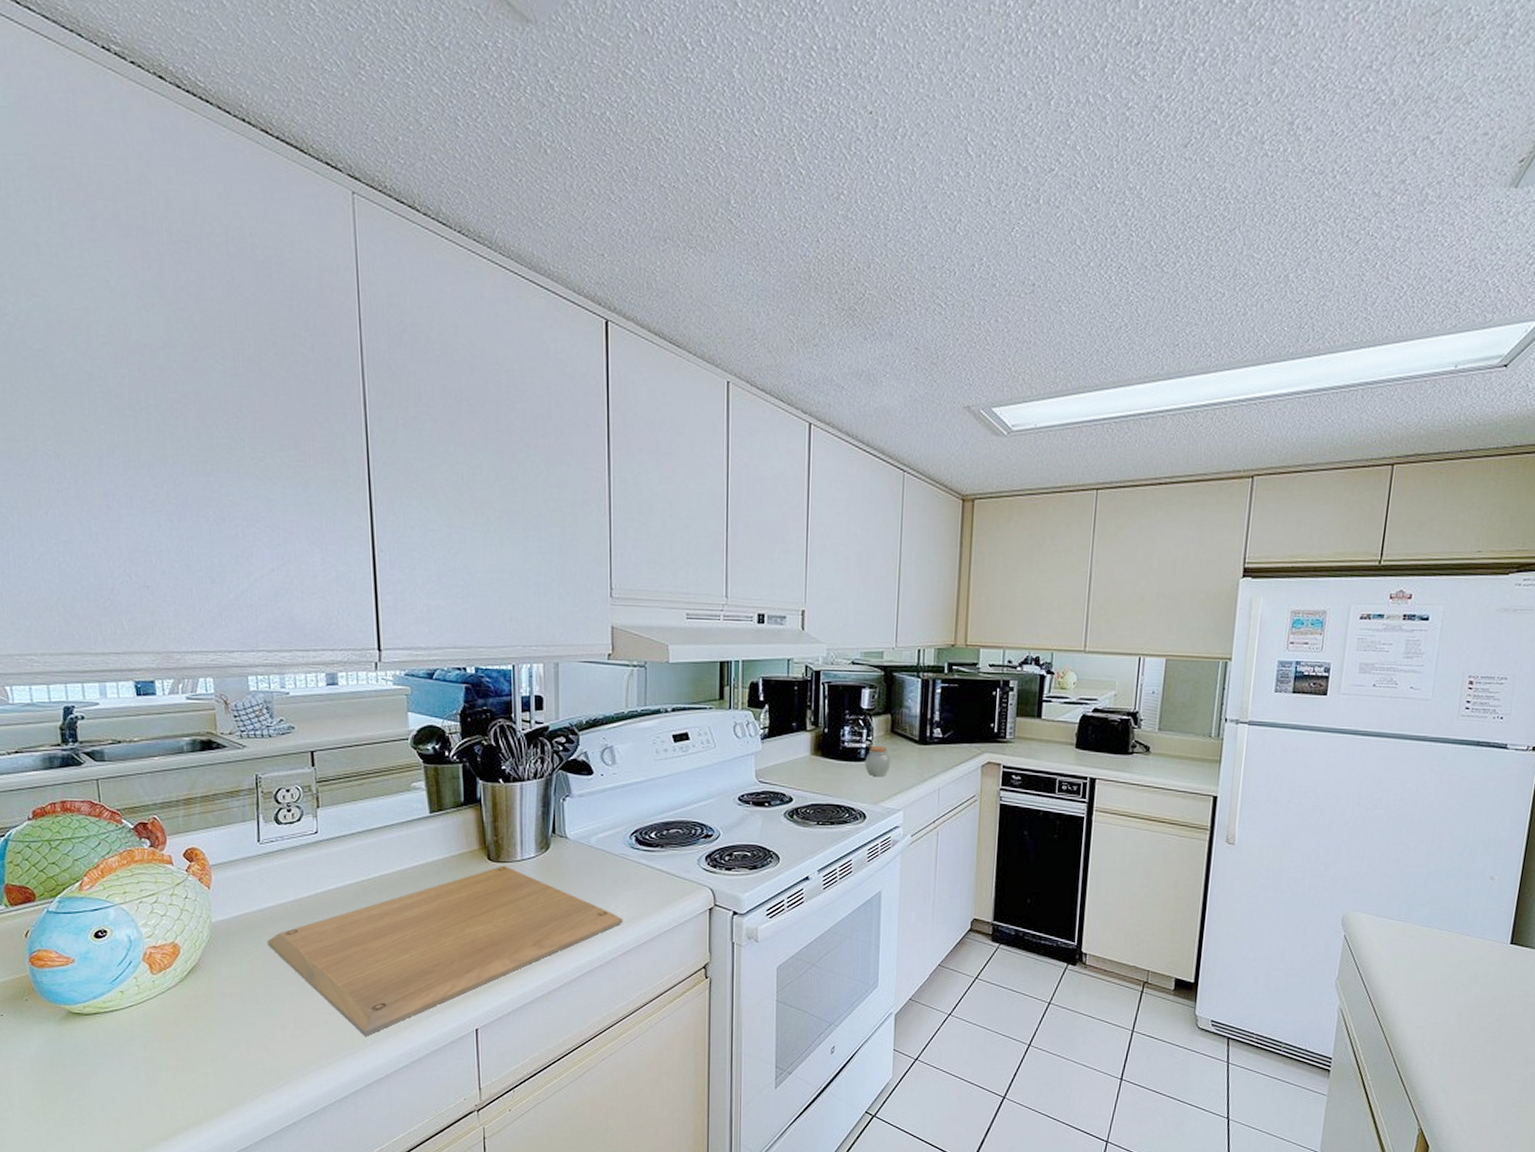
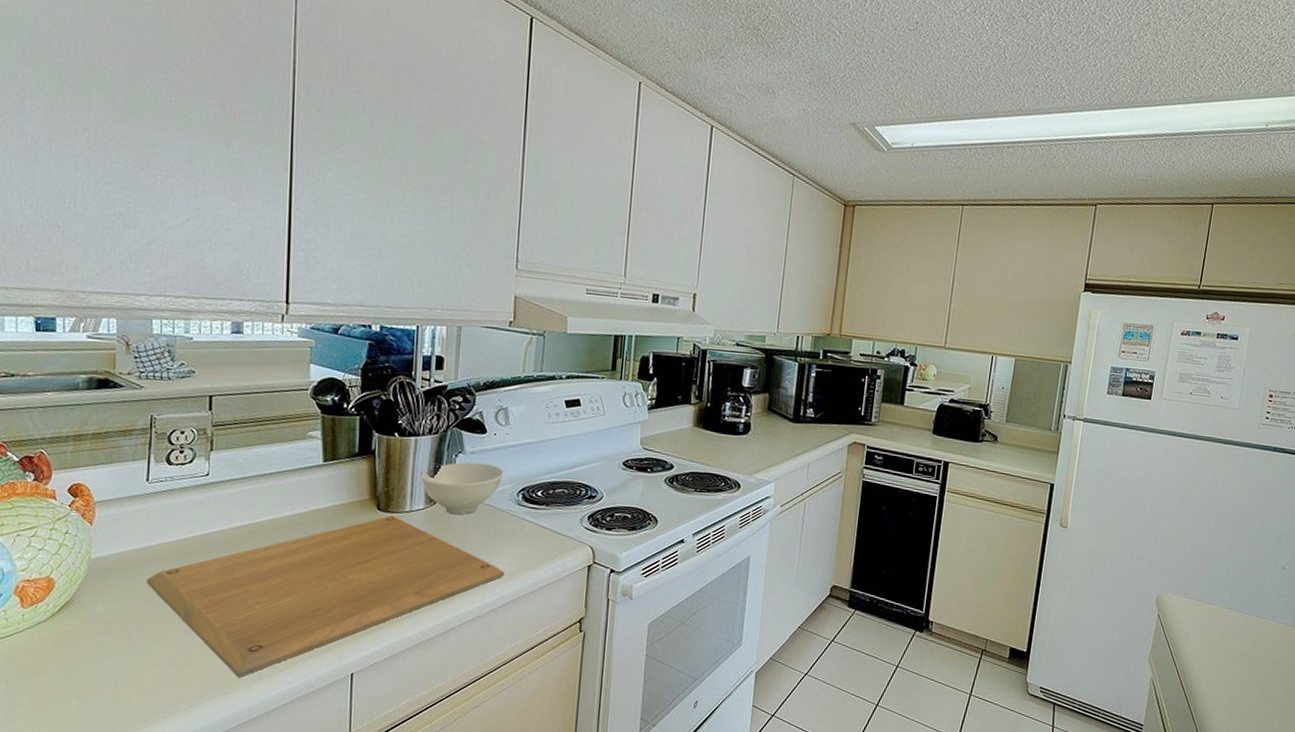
bowl: none [528,805,616,862] -> present [420,462,505,515]
jar: present [865,745,891,777] -> none [742,421,767,451]

